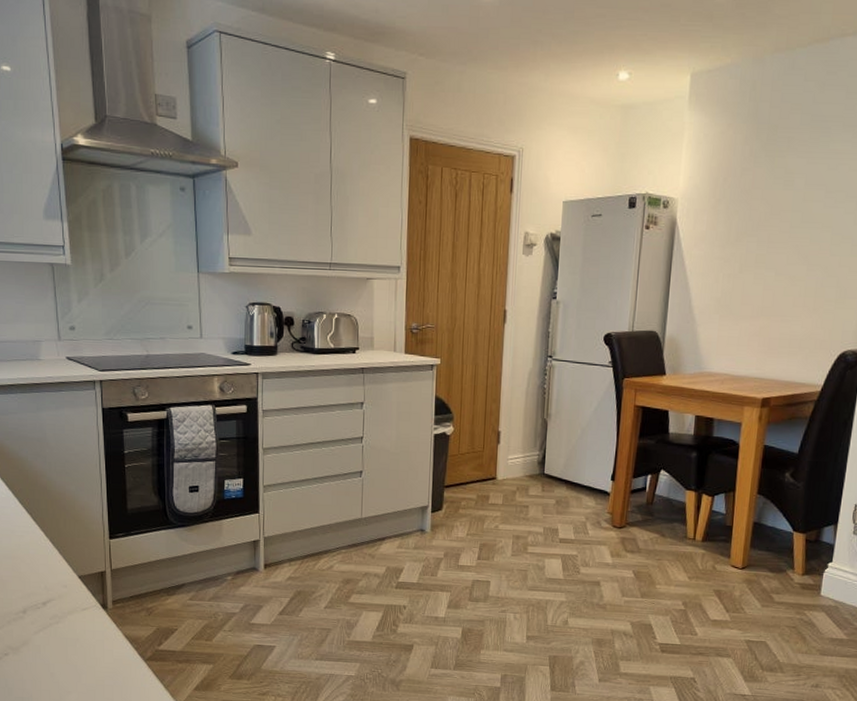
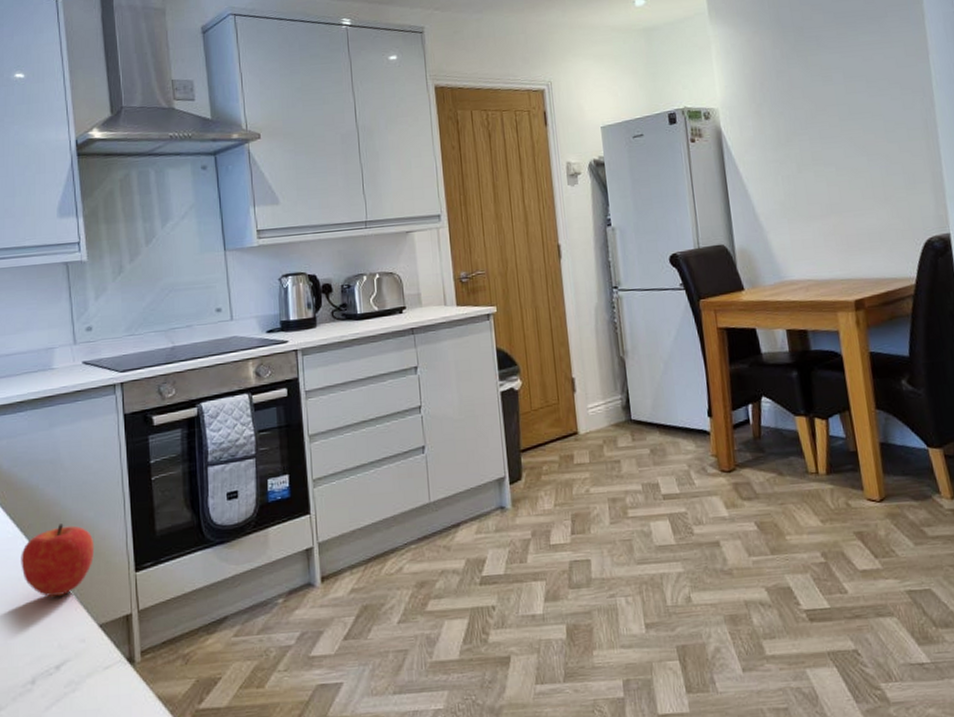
fruit: none [13,492,75,550] -> present [21,523,95,598]

